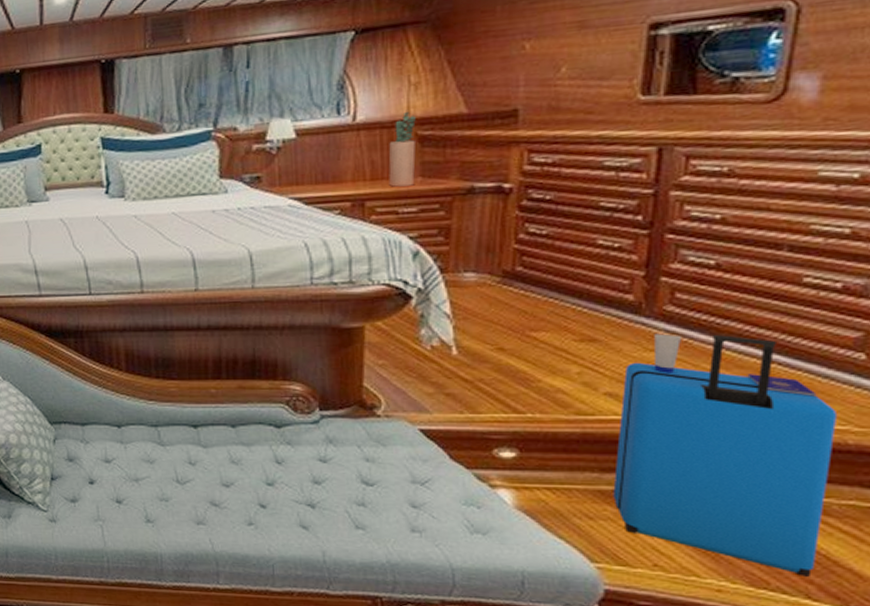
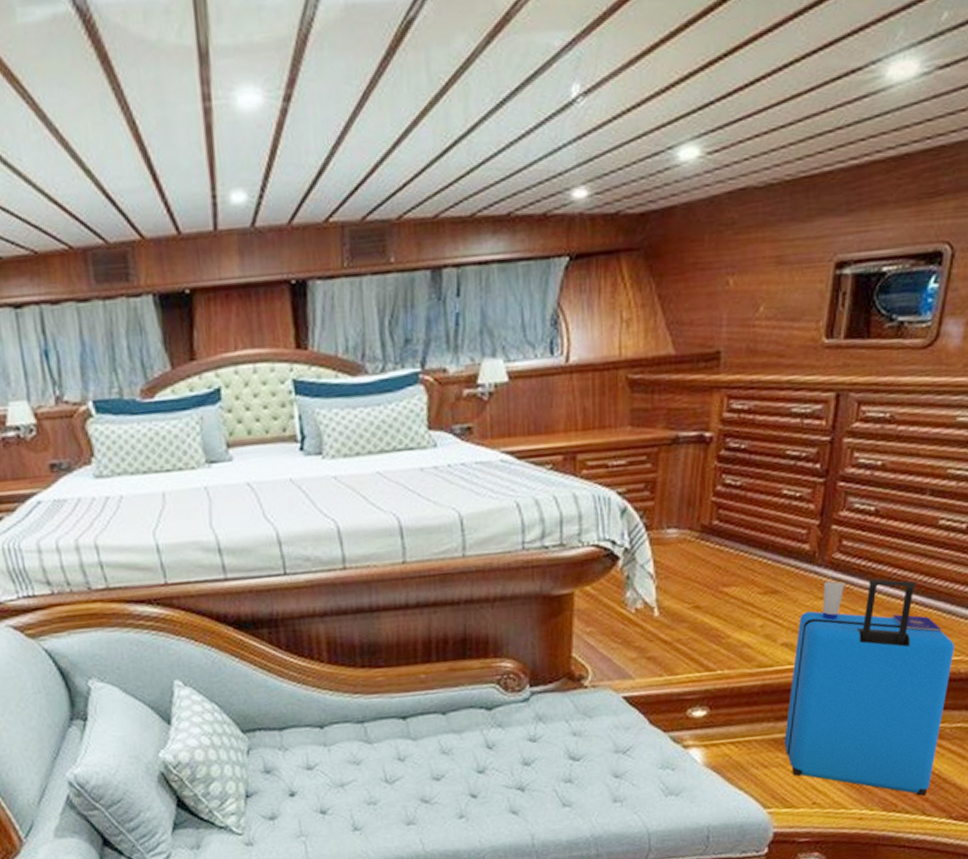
vase: present [388,109,416,188] -> none [599,349,627,438]

